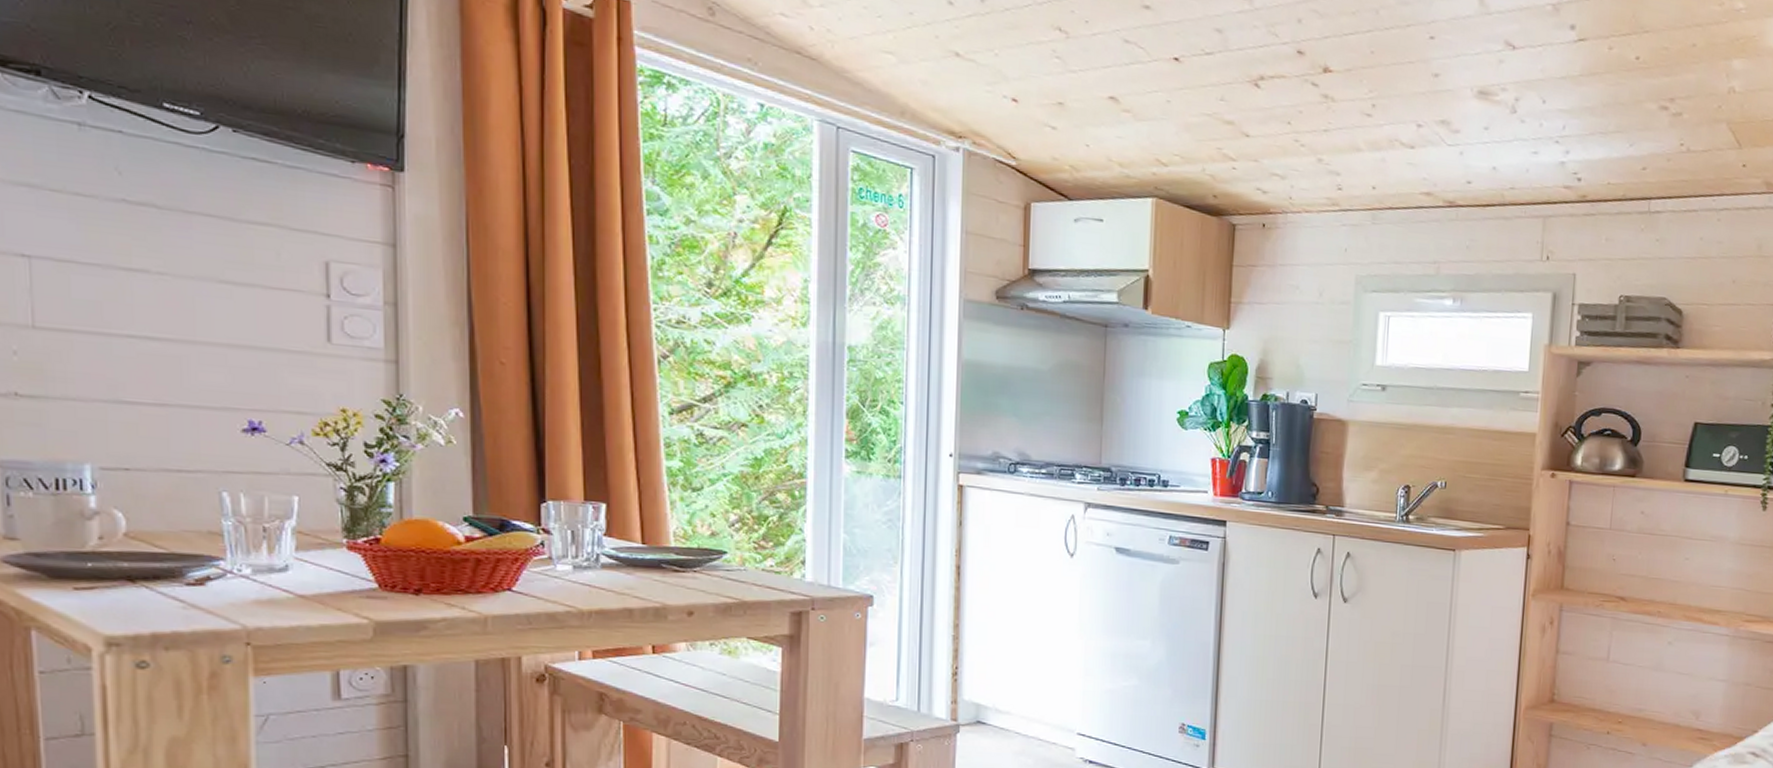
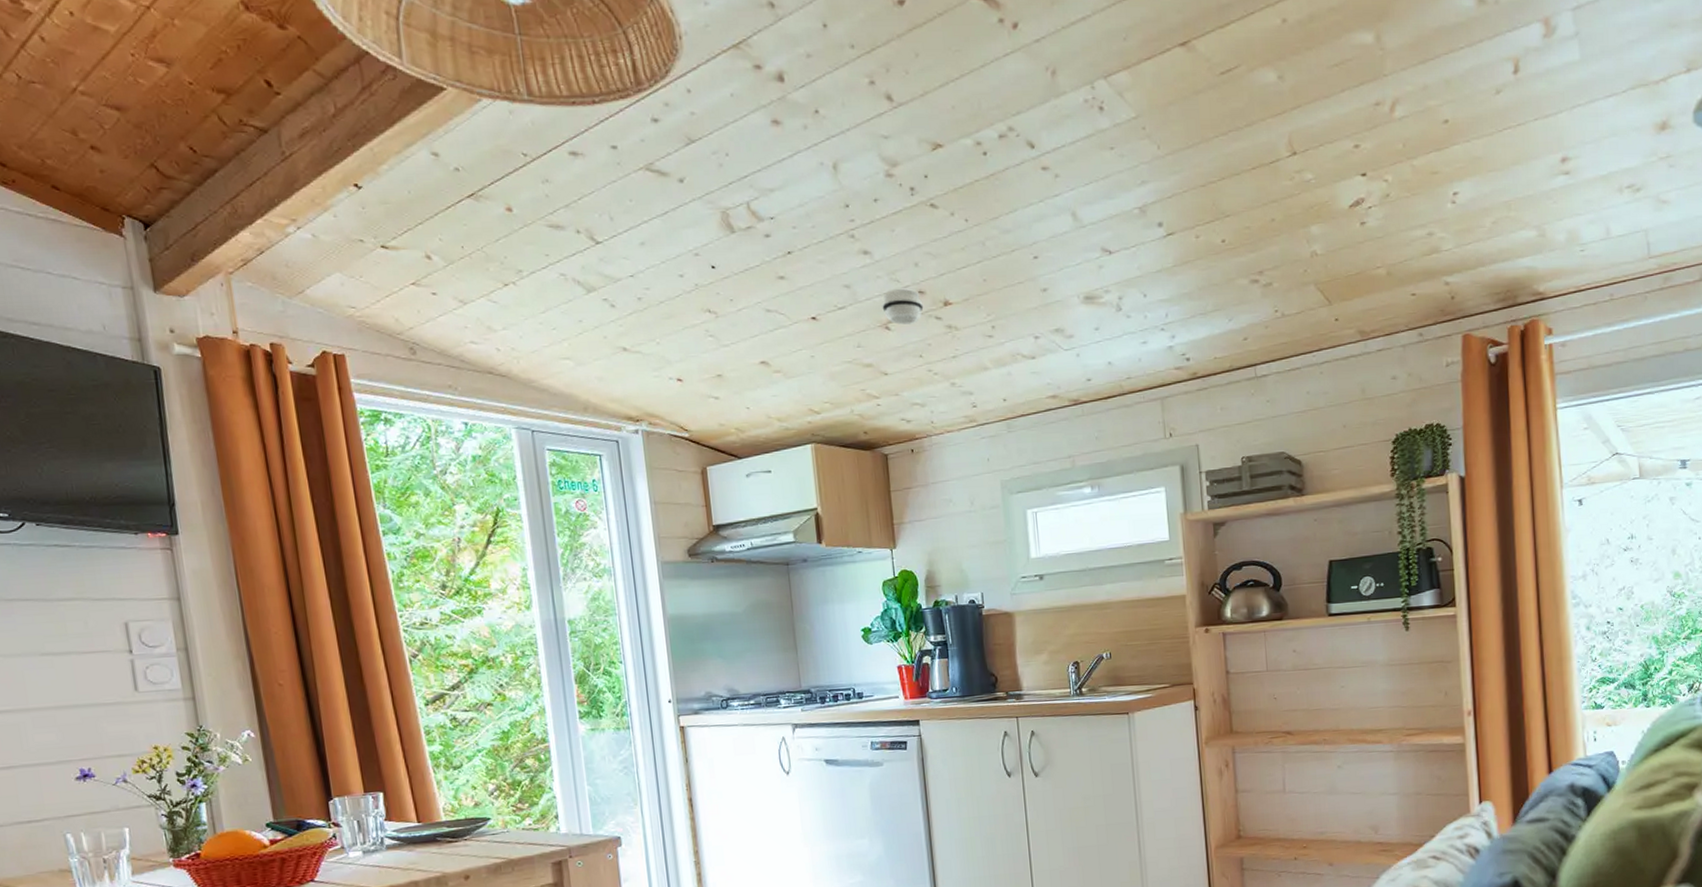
smoke detector: none [1254,44,1301,86] -> present [882,289,924,325]

